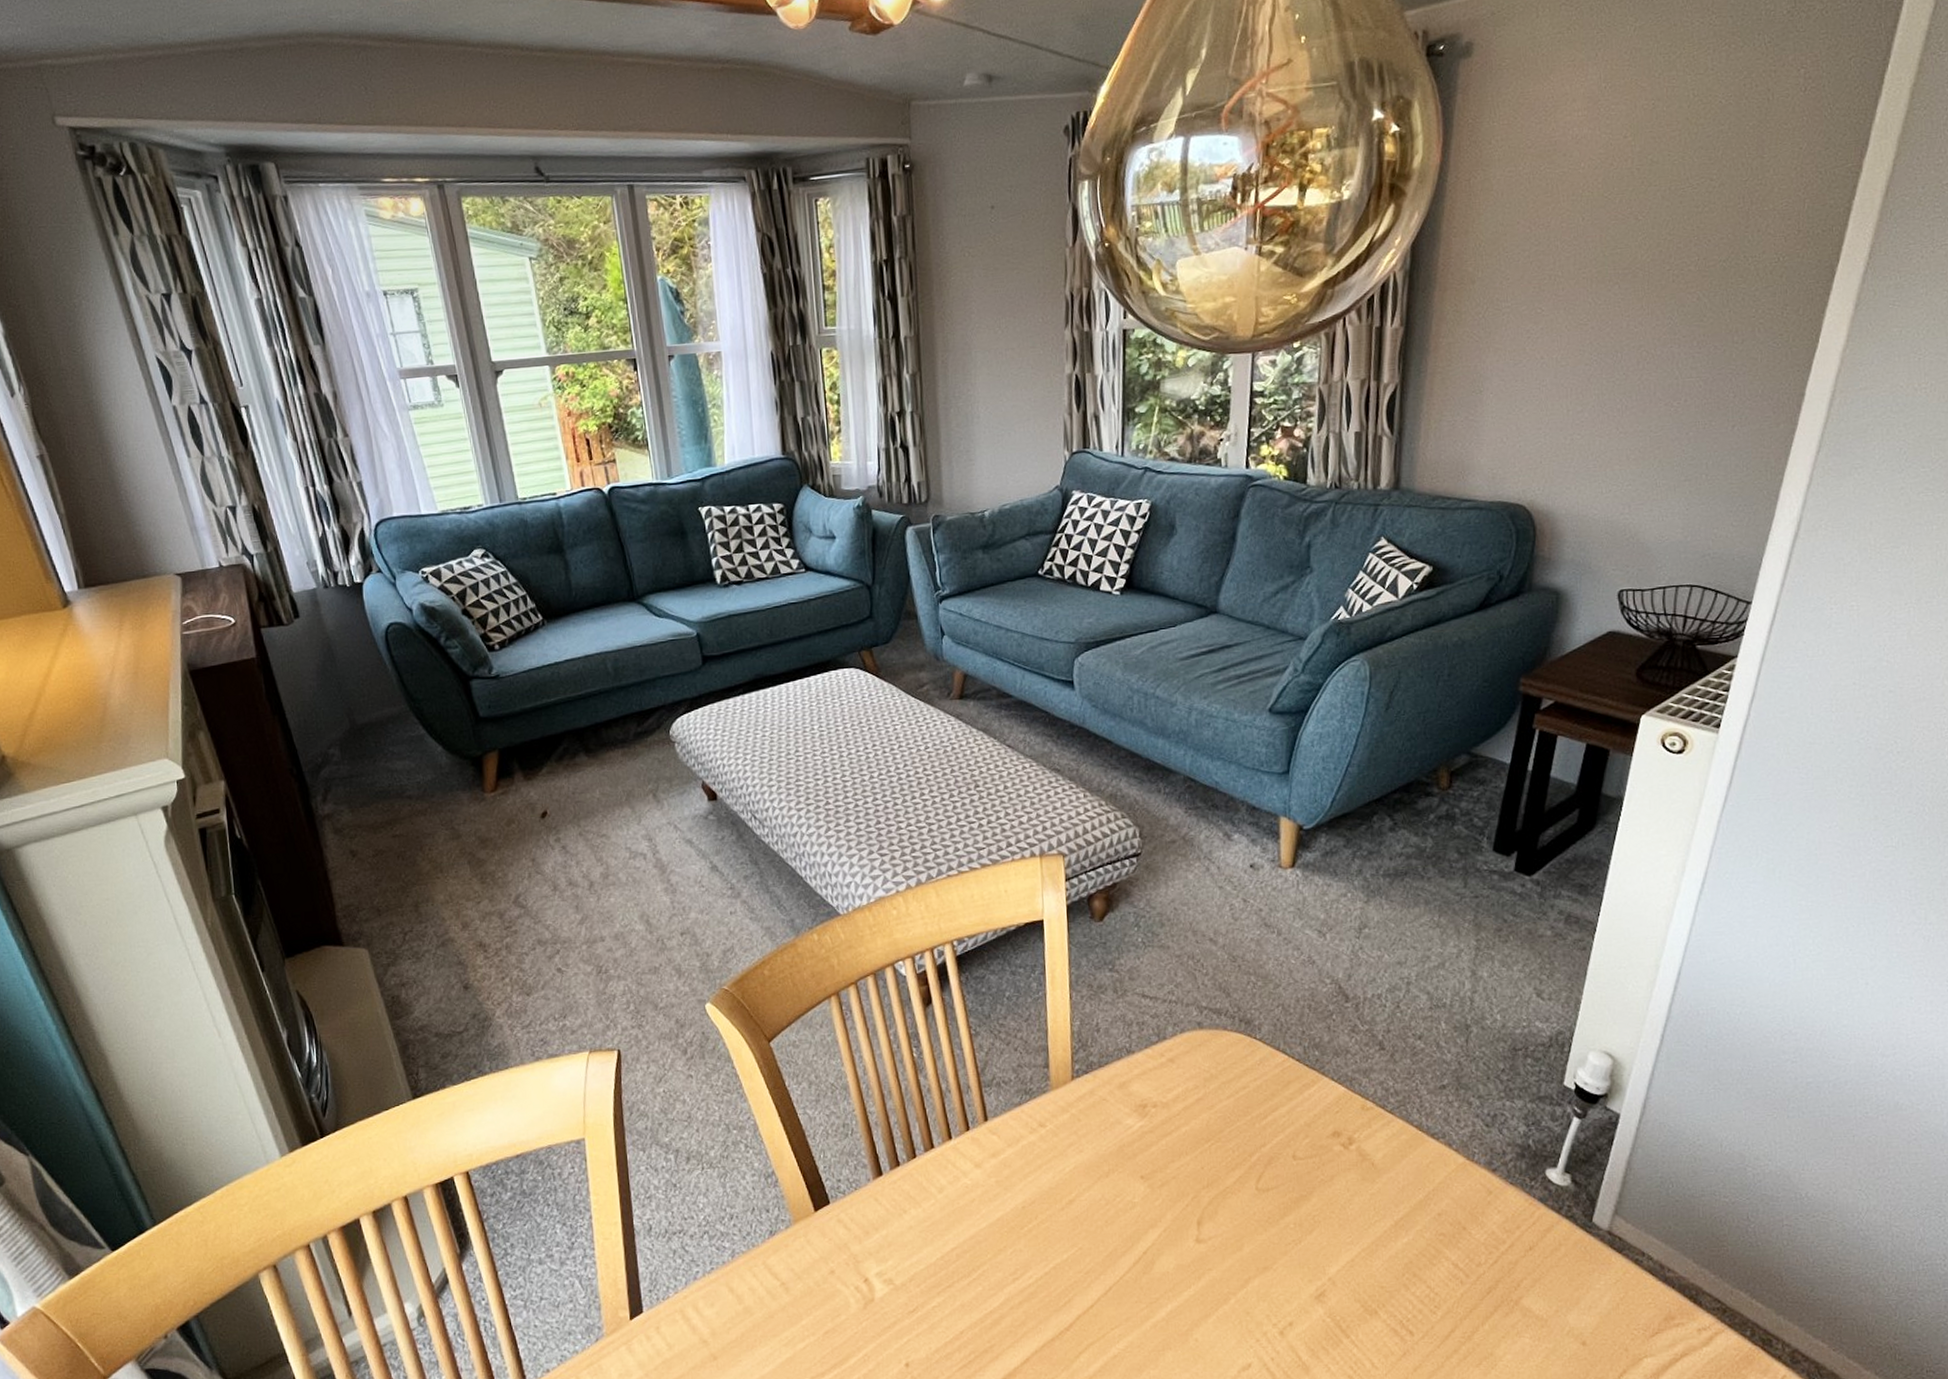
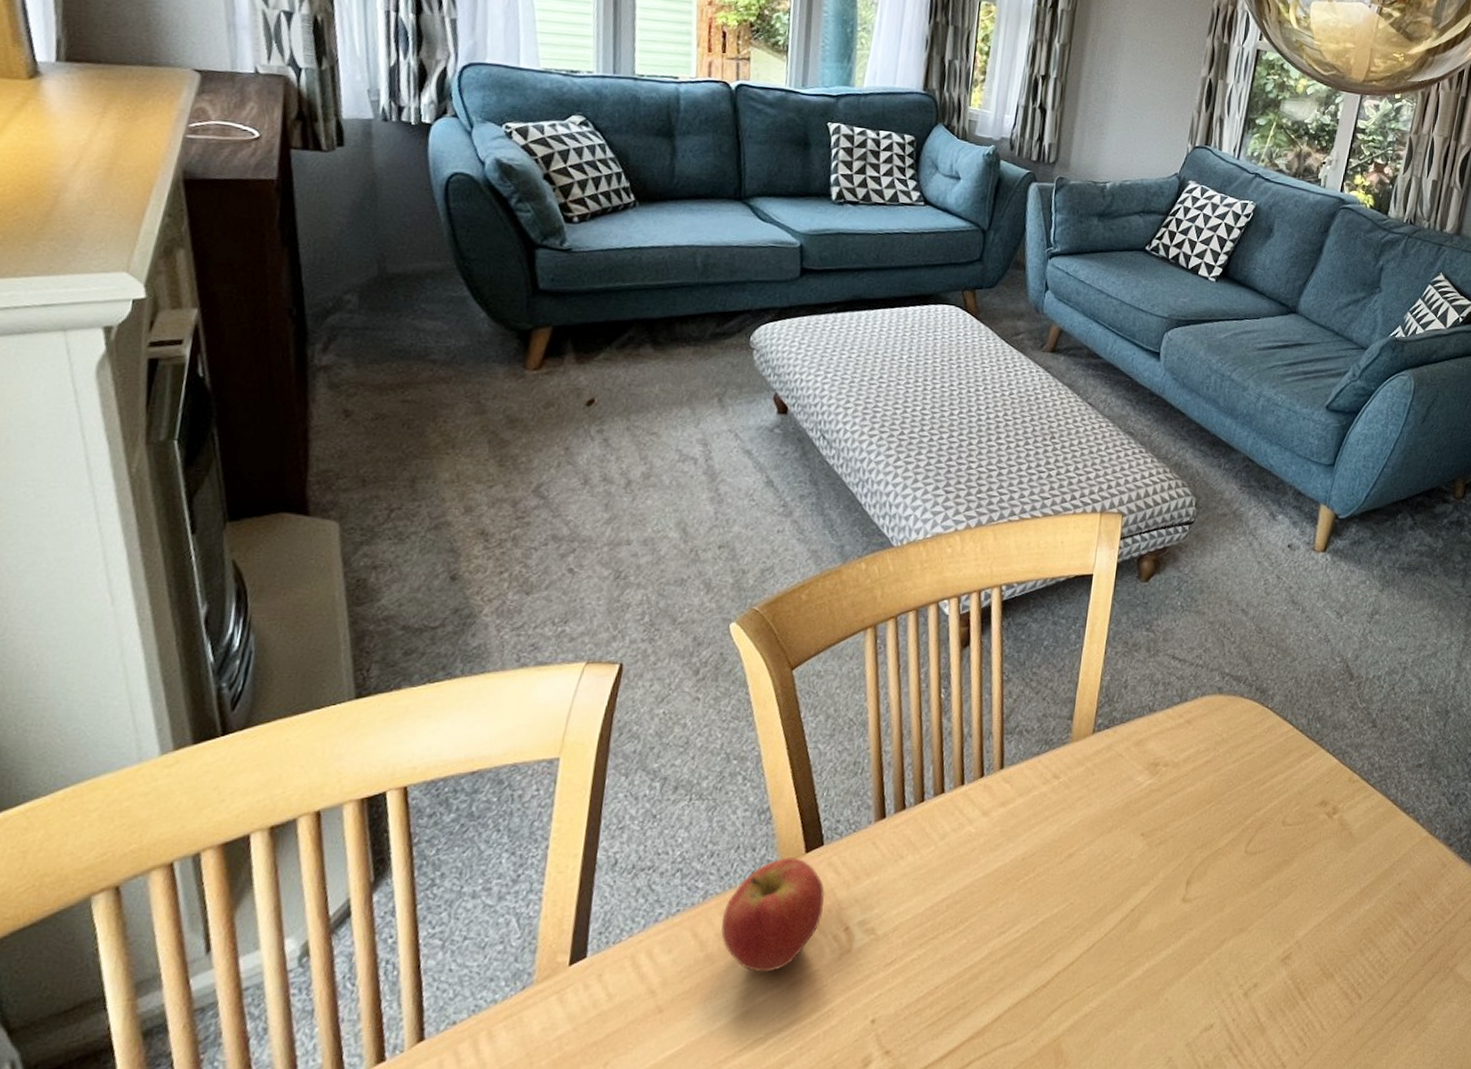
apple: none [751,1216,841,1322] -> present [721,858,825,973]

